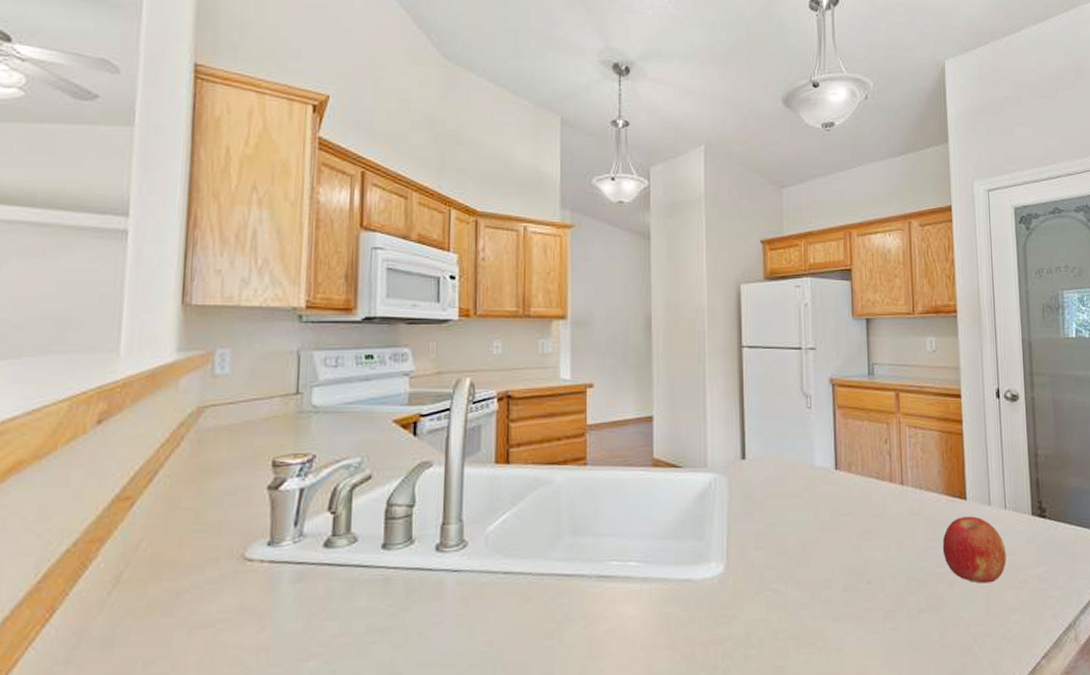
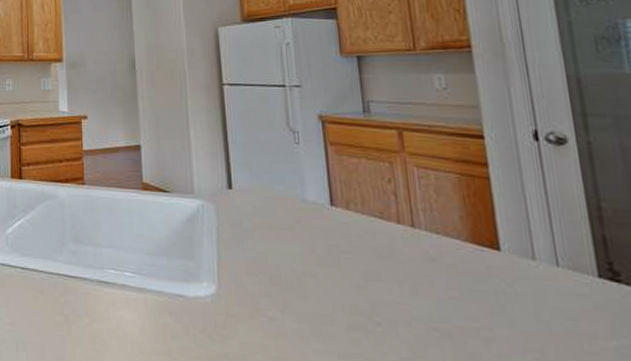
fruit: present [942,516,1006,584] -> none [470,269,565,349]

